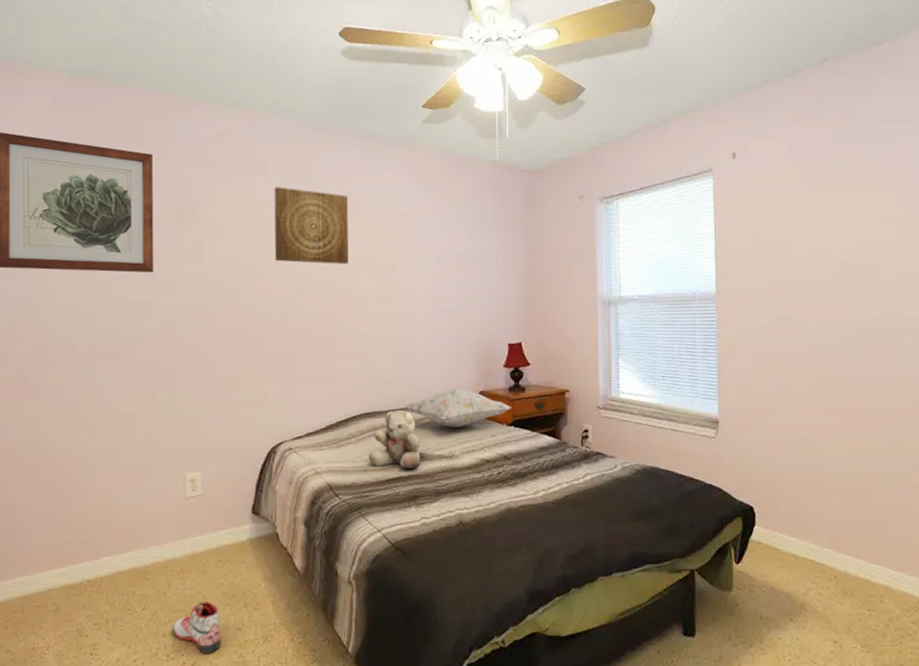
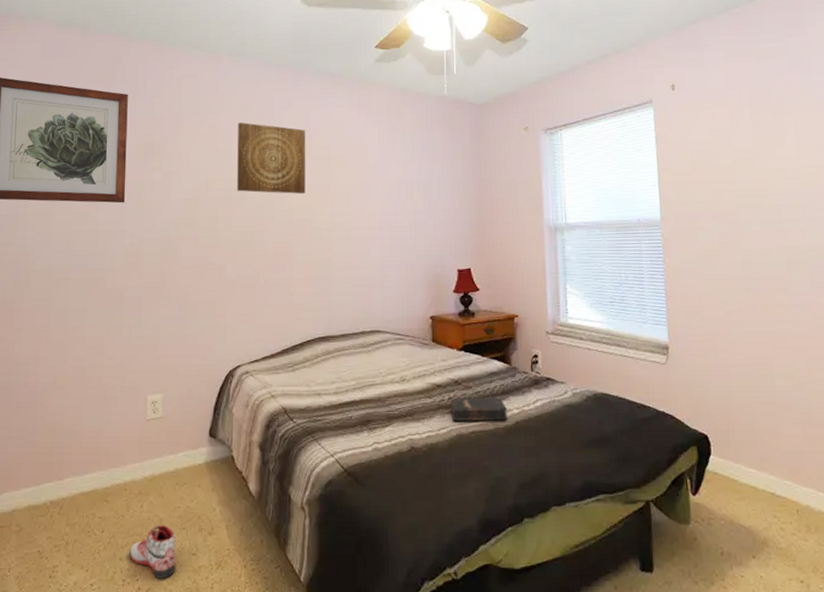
teddy bear: present [368,410,421,468] -> none [322,335,373,393]
decorative pillow: present [404,388,511,427] -> none [357,313,461,352]
hardback book: none [499,471,557,496] -> present [450,397,507,421]

